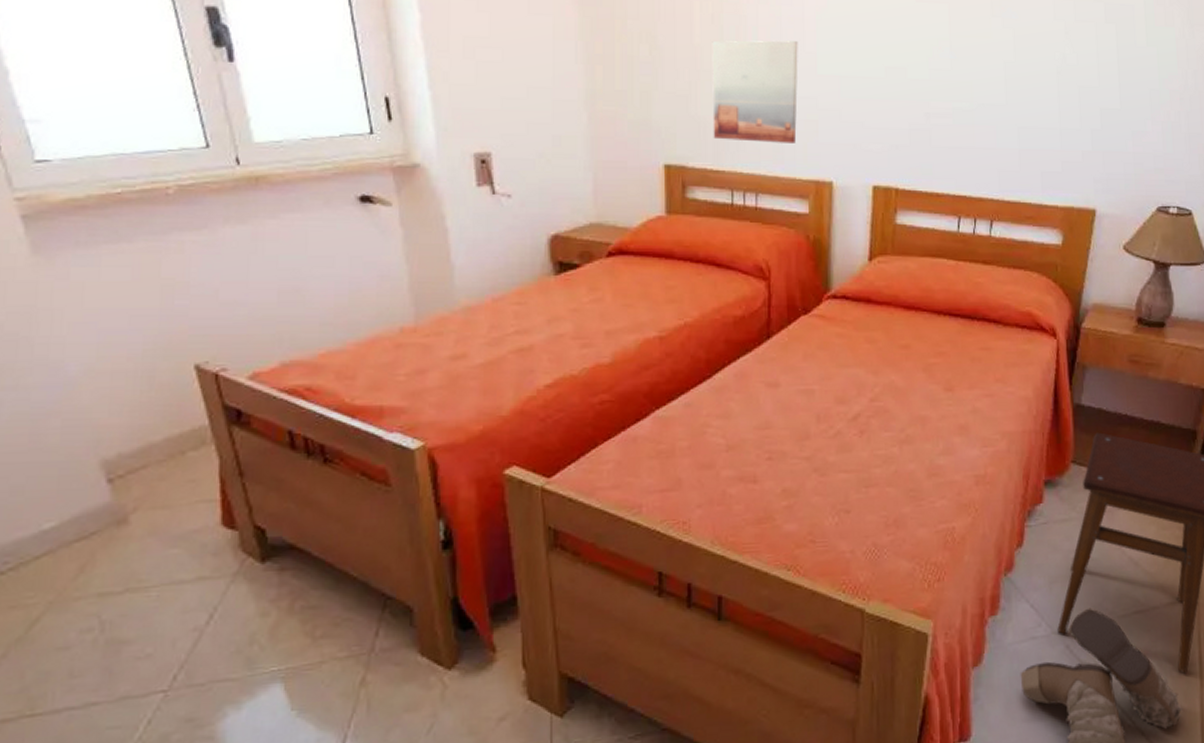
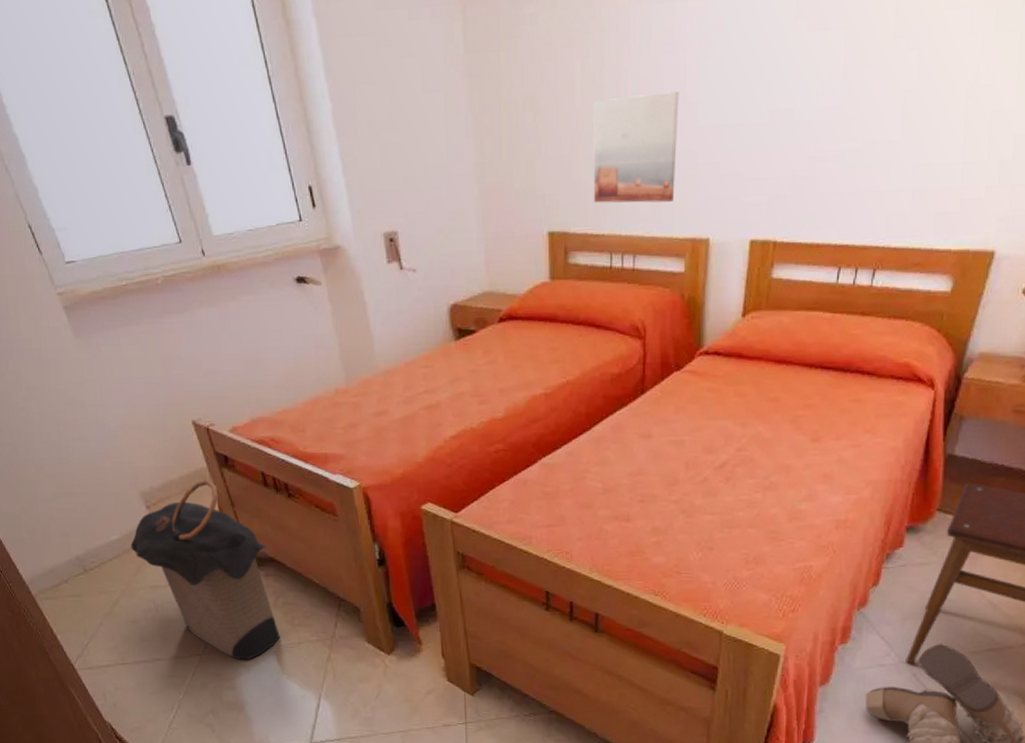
laundry hamper: none [73,441,293,694] -> present [130,479,280,660]

